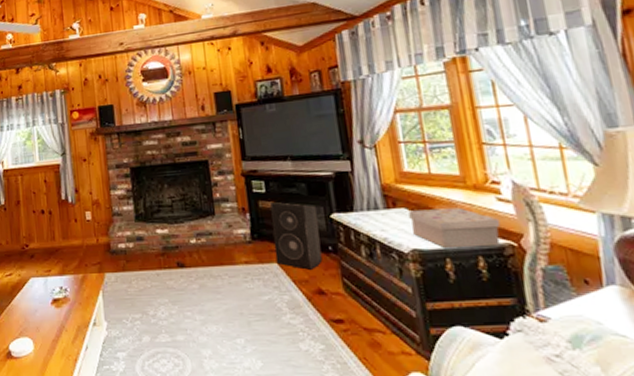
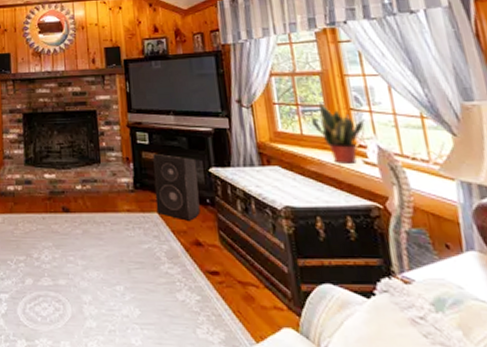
decorative box: present [408,207,501,249] -> none [282,168,368,208]
potted plant: none [440,139,498,202] -> present [311,103,364,163]

